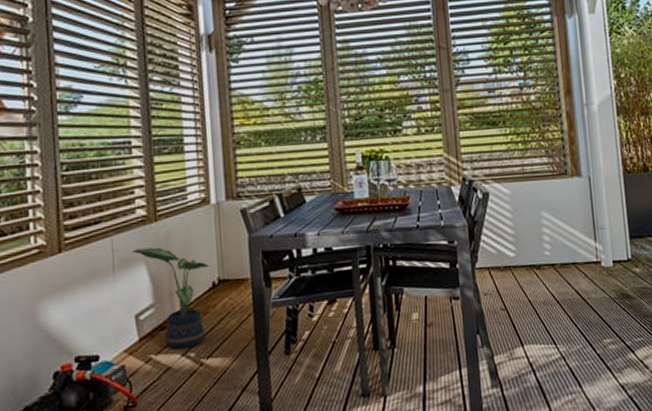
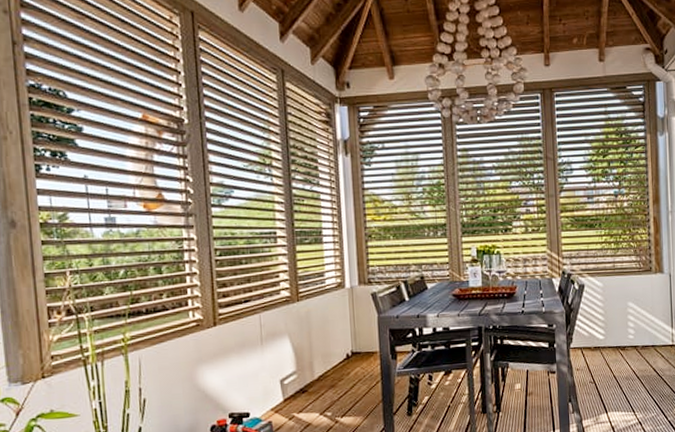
potted plant: present [132,247,210,349] -> none [278,323,345,409]

